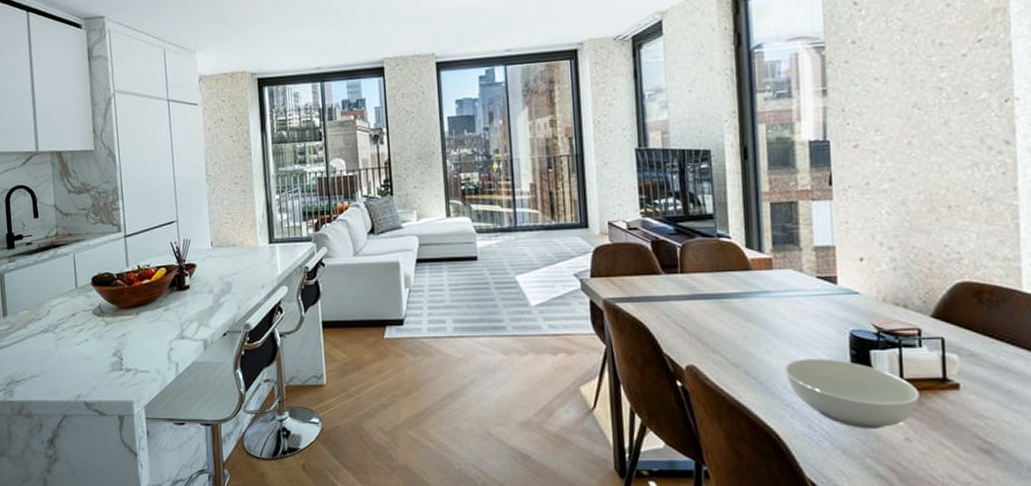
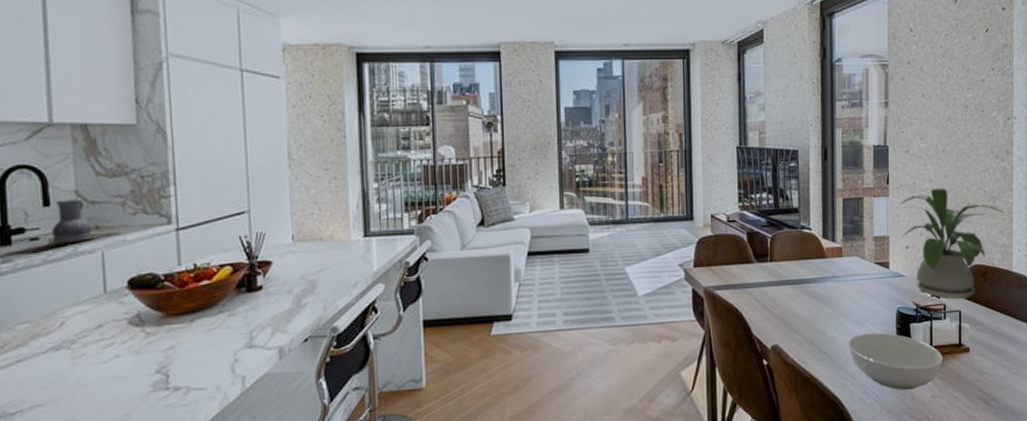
vase: none [40,211,67,248] -> present [52,198,93,244]
house plant: none [848,188,1007,324] -> present [900,188,1005,300]

